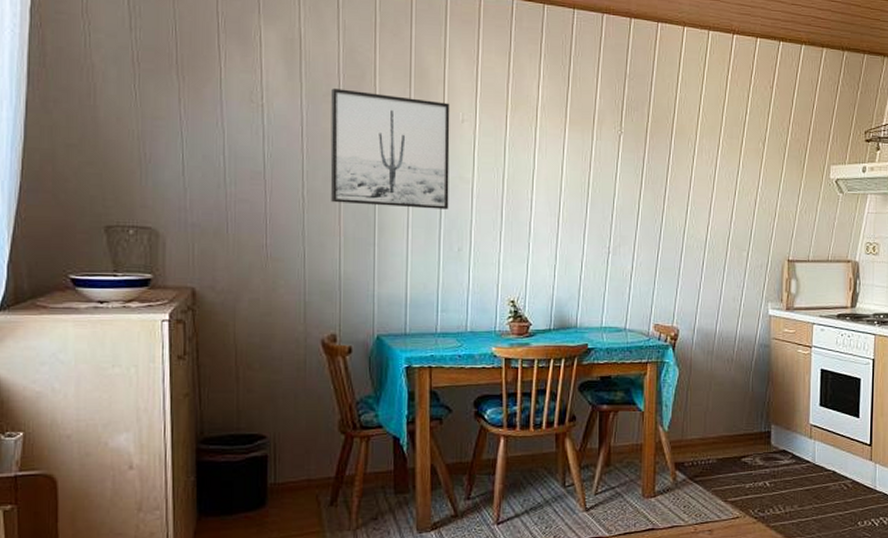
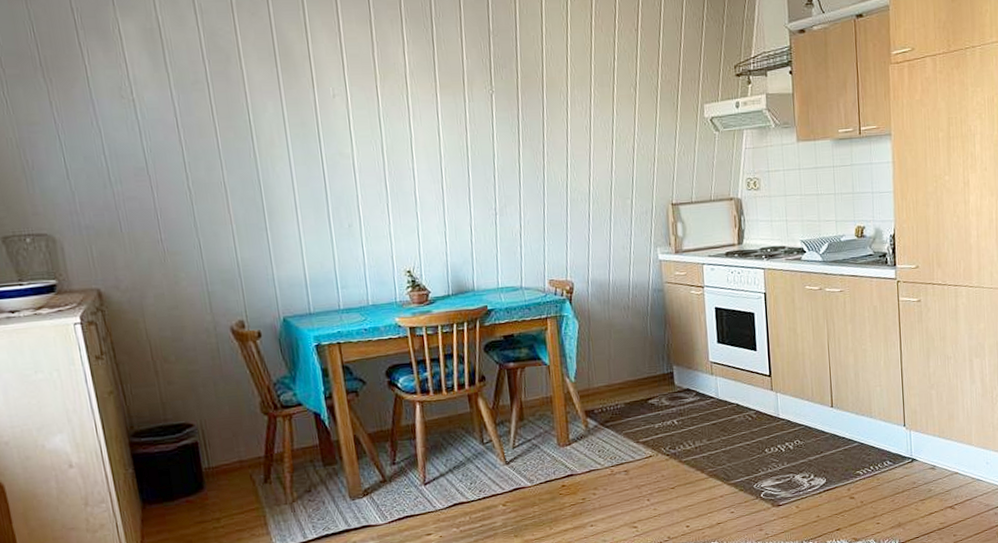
wall art: present [330,88,450,209] -> none [199,75,333,191]

